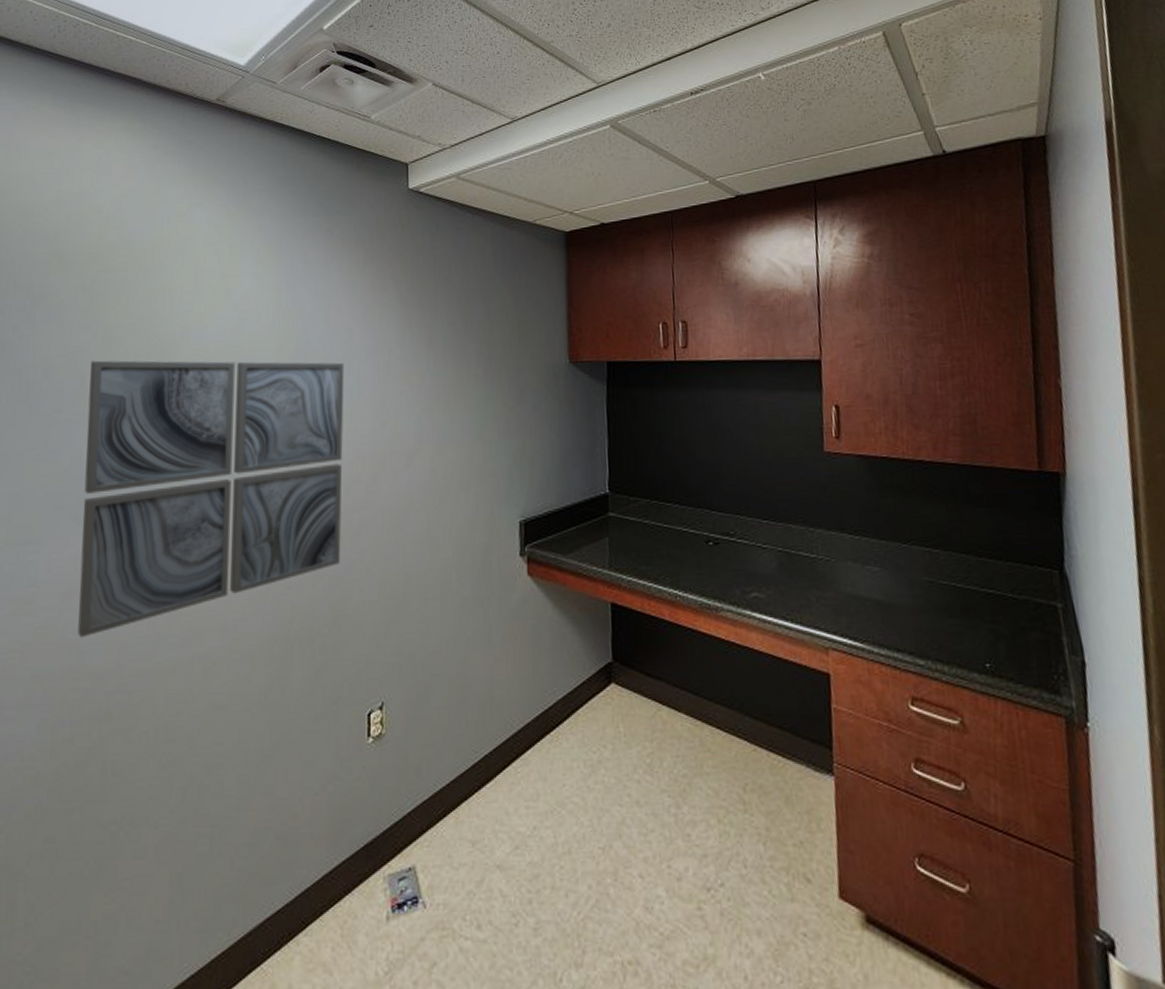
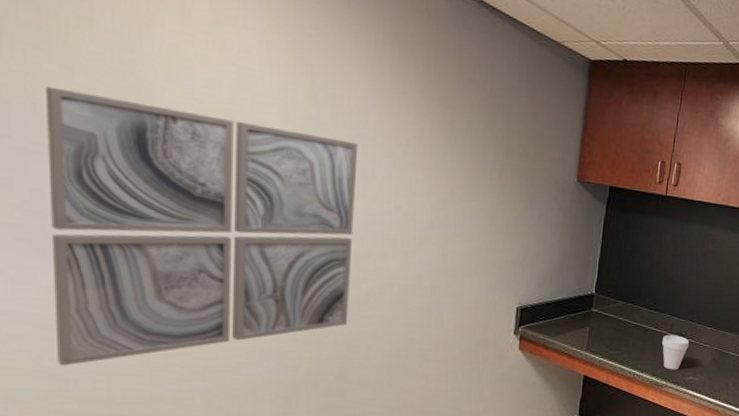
cup: none [704,535,742,586] -> present [661,334,690,370]

